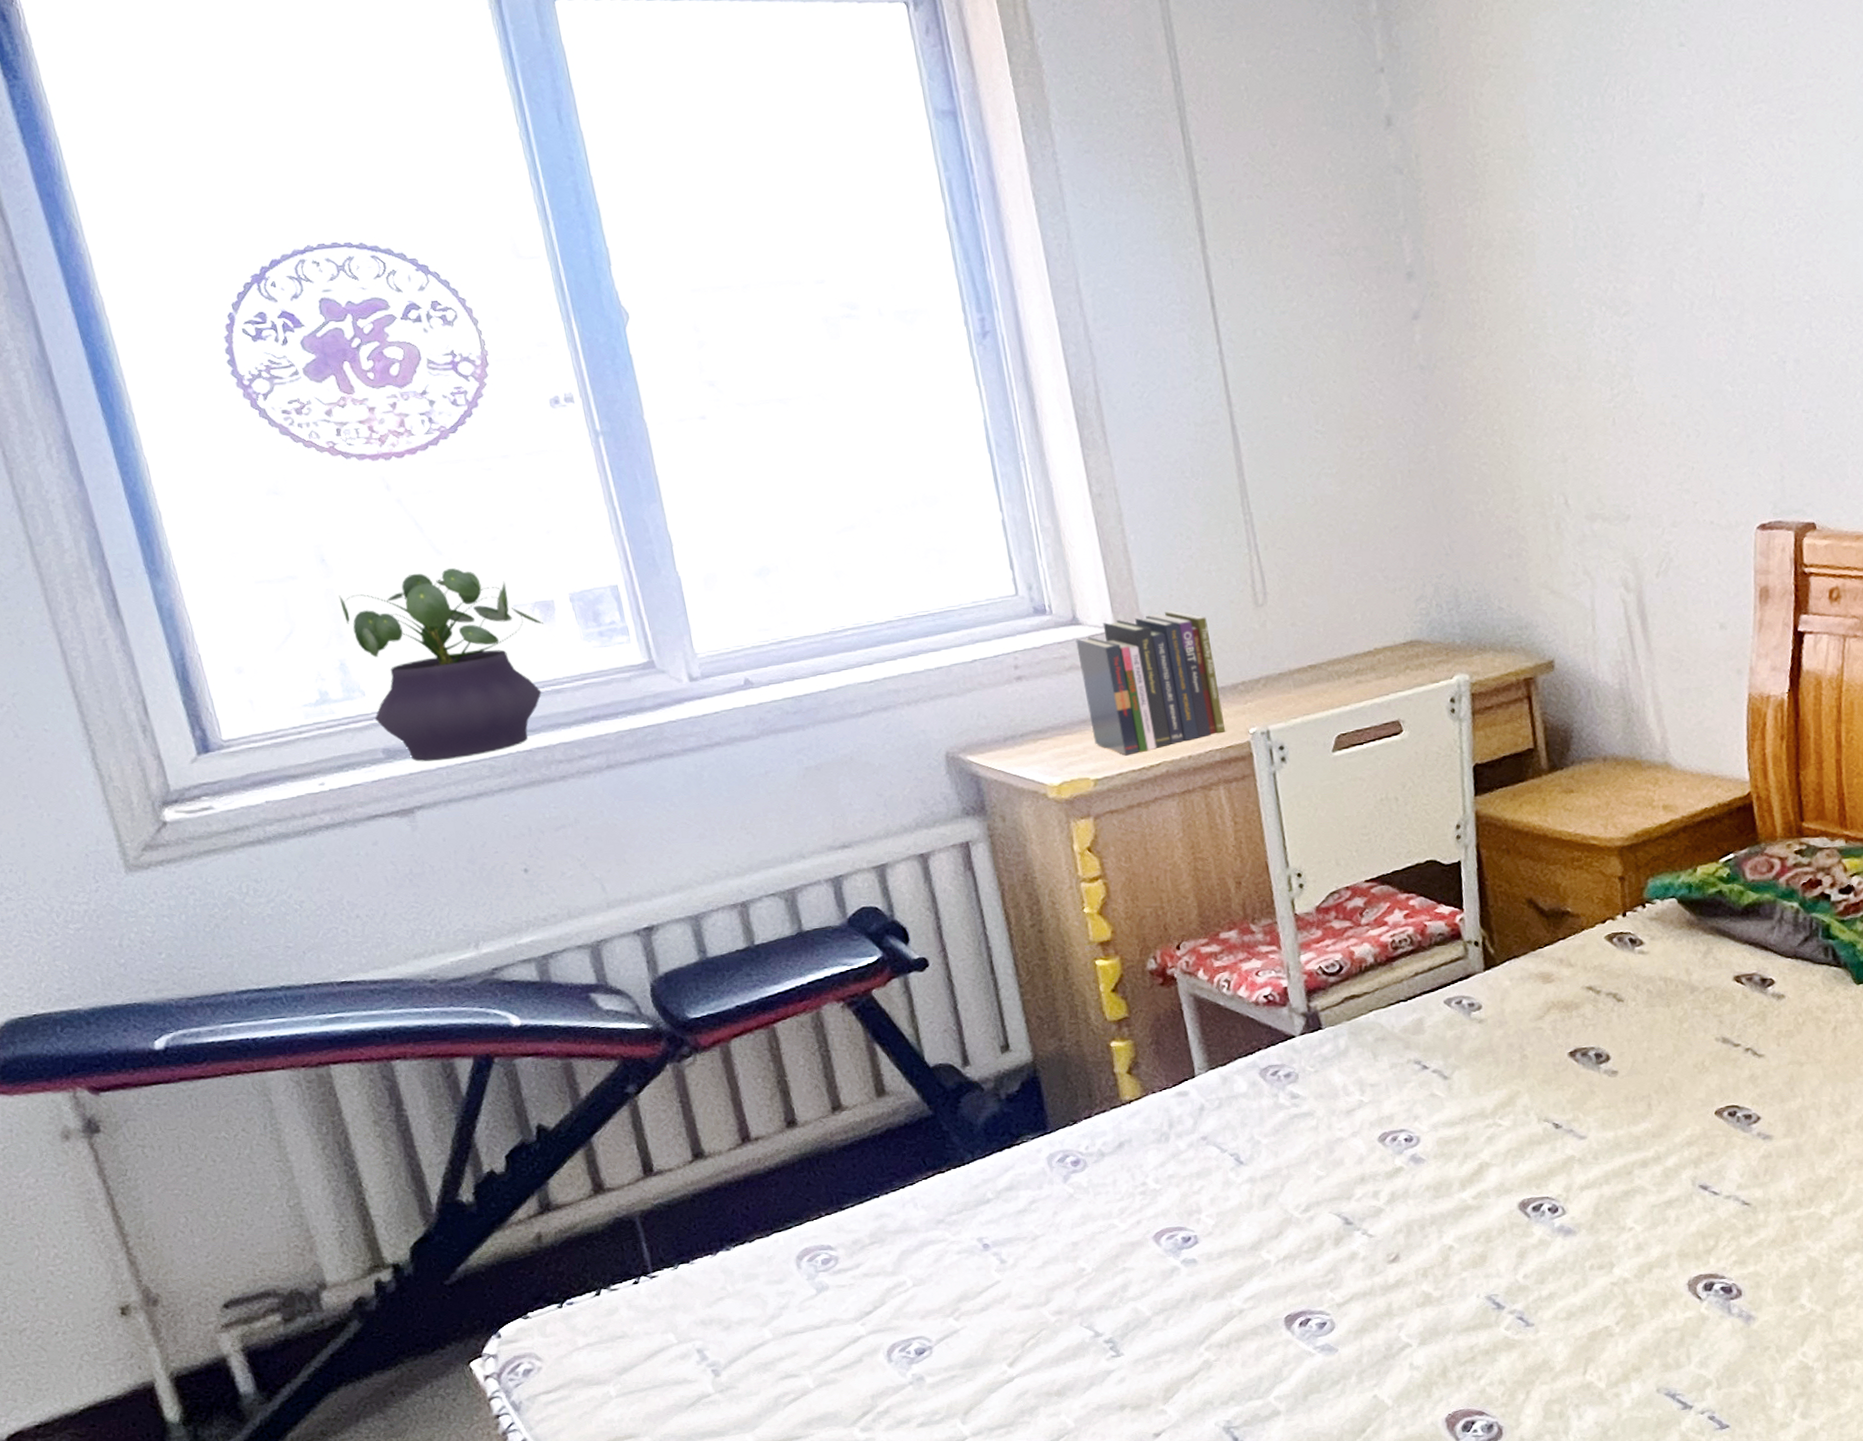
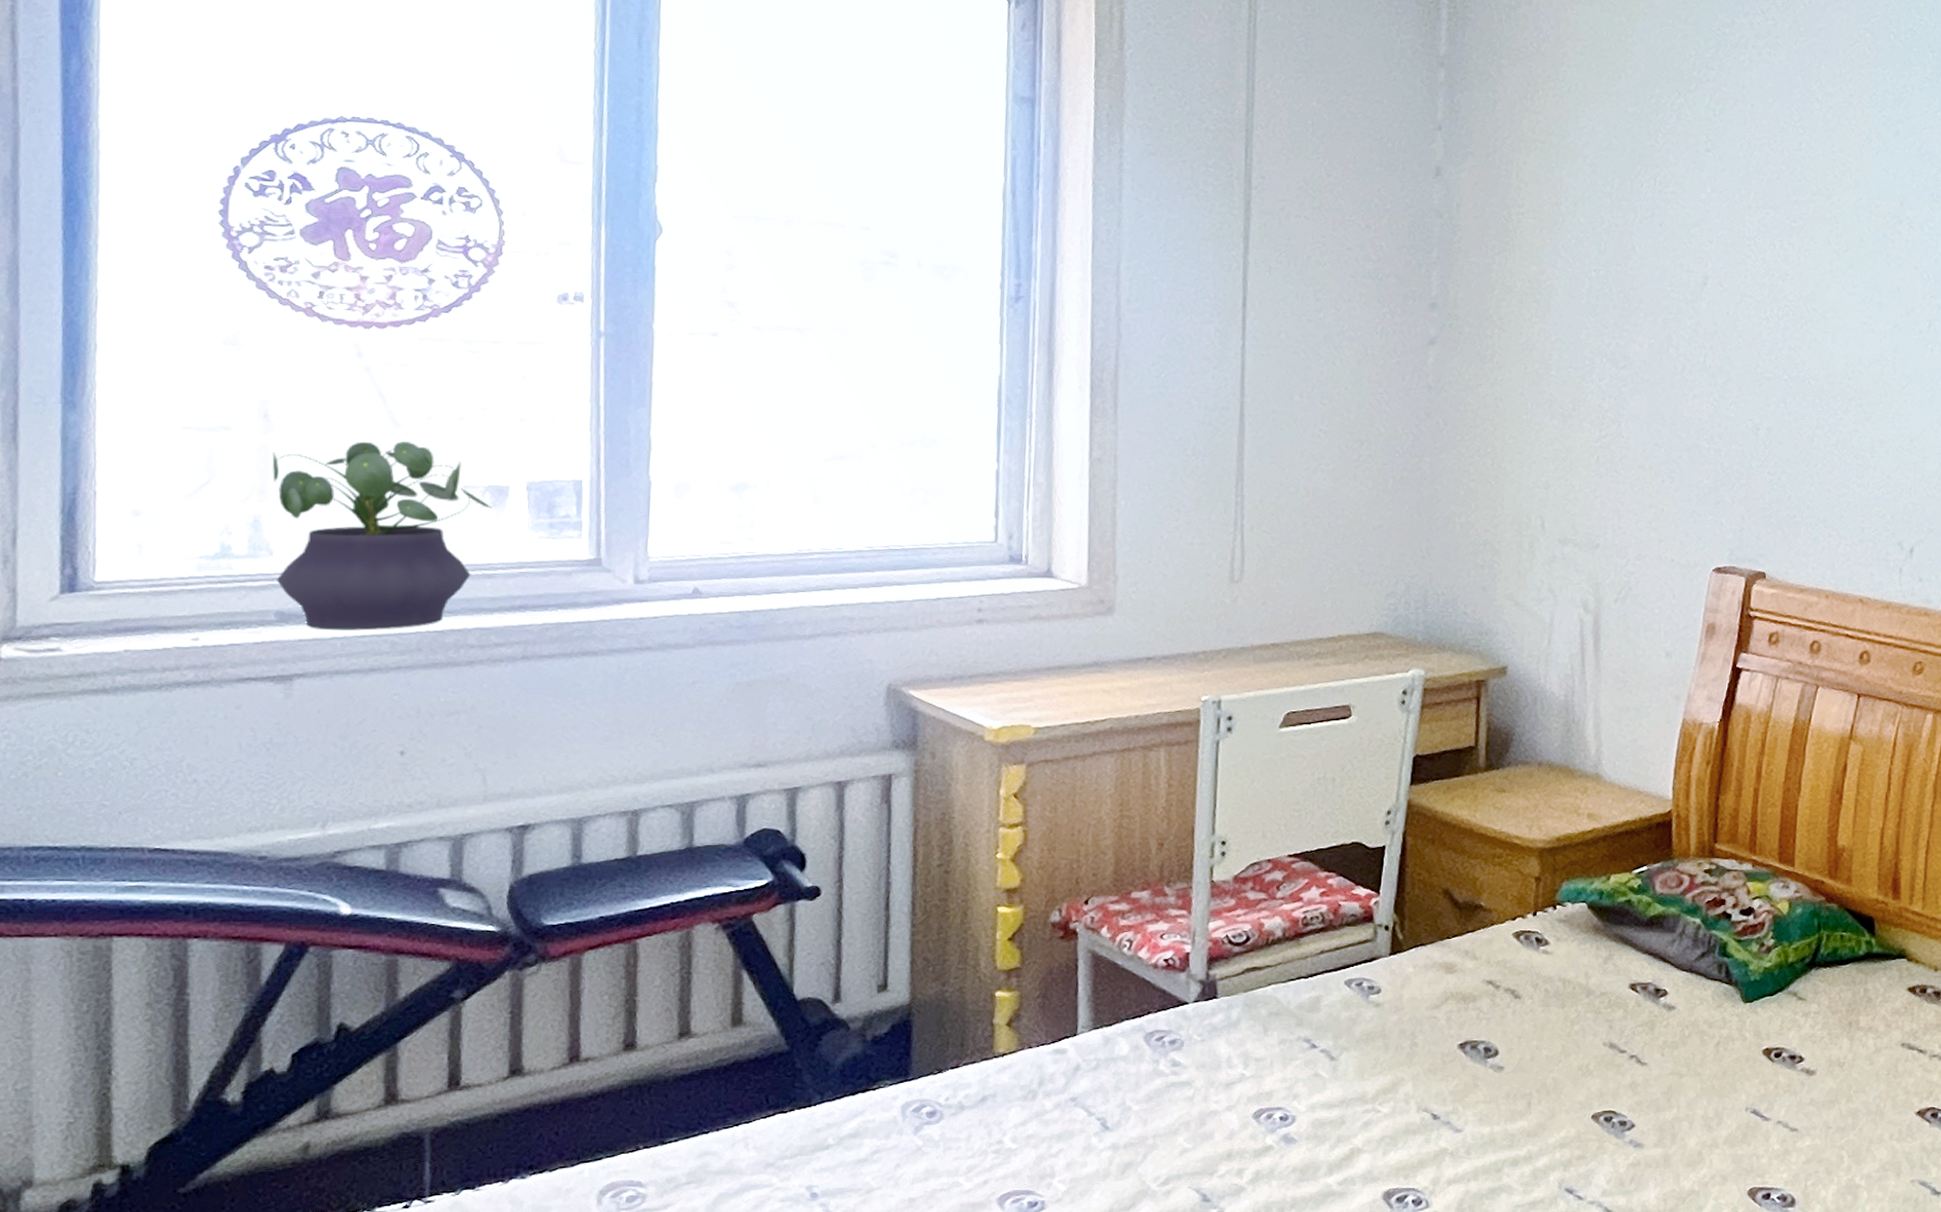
books: present [1075,610,1225,756] -> none [1043,575,1180,708]

